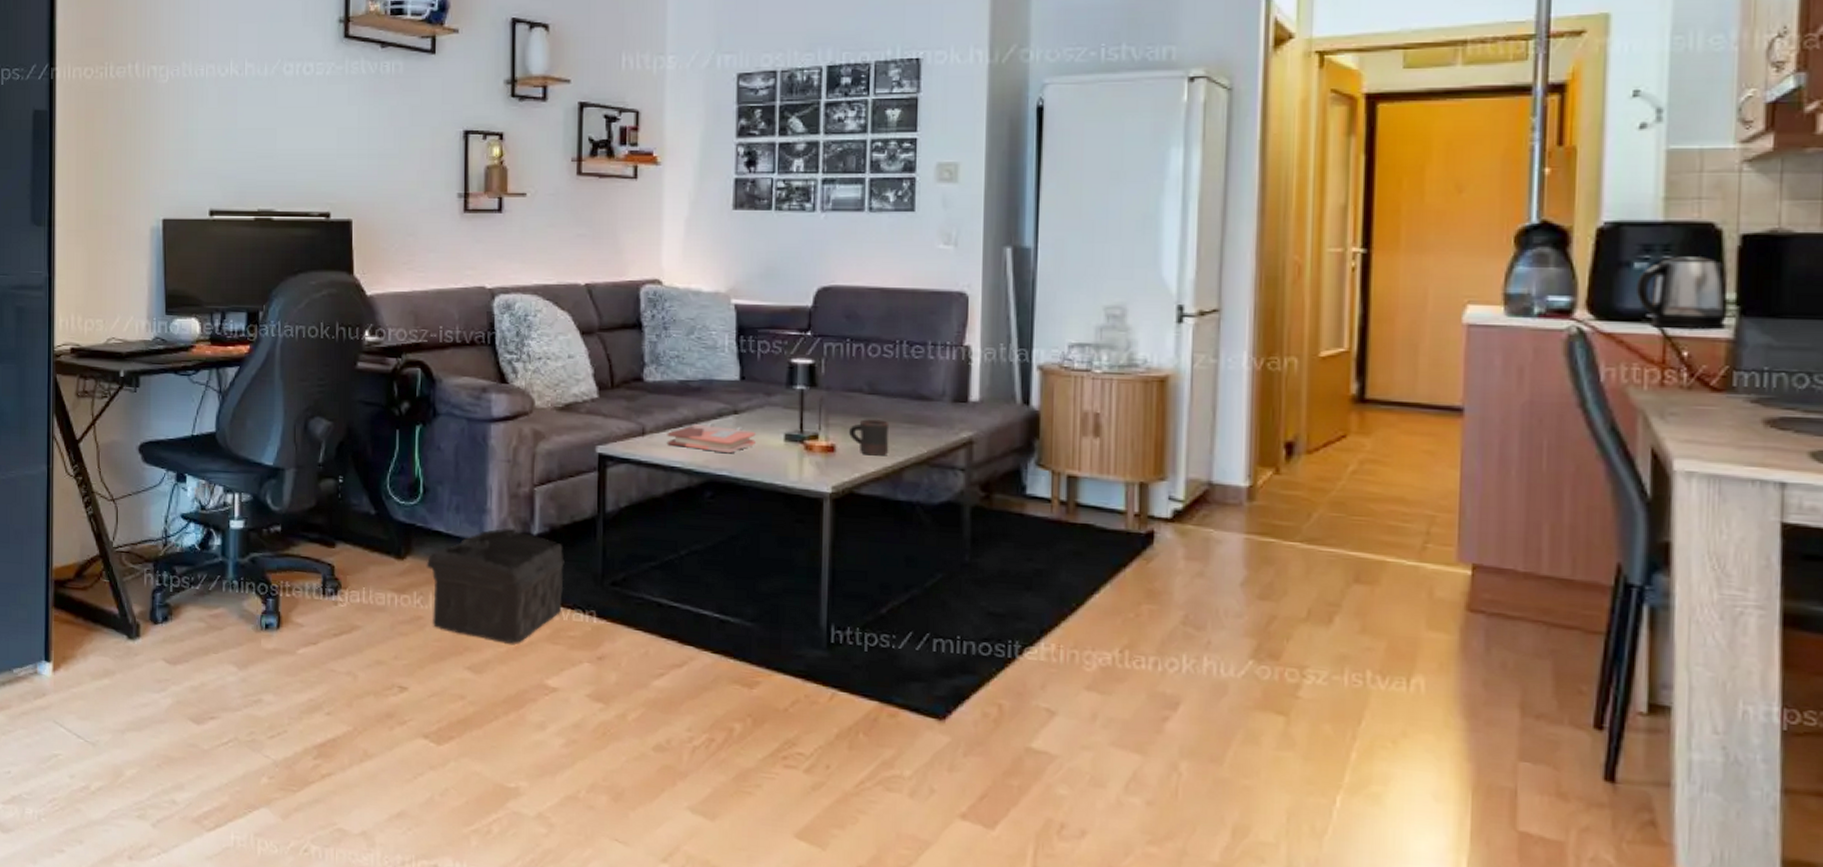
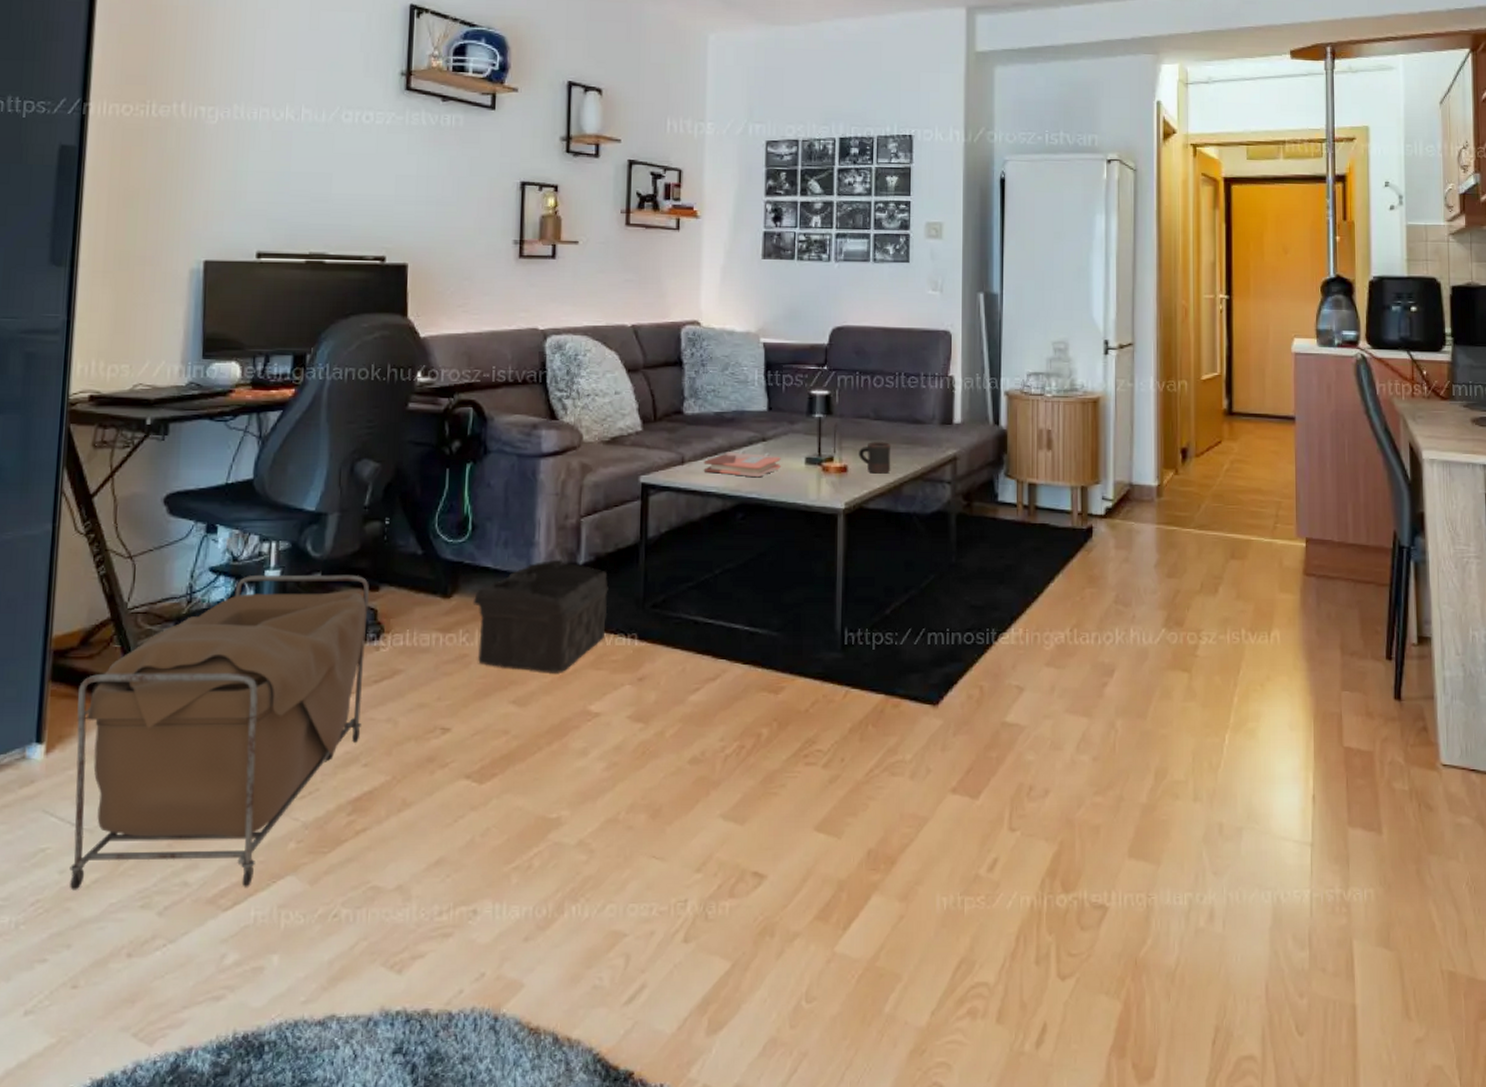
laundry basket: none [77,523,326,813] -> present [69,574,369,890]
kettle: present [1635,256,1726,332] -> none [1394,302,1446,356]

